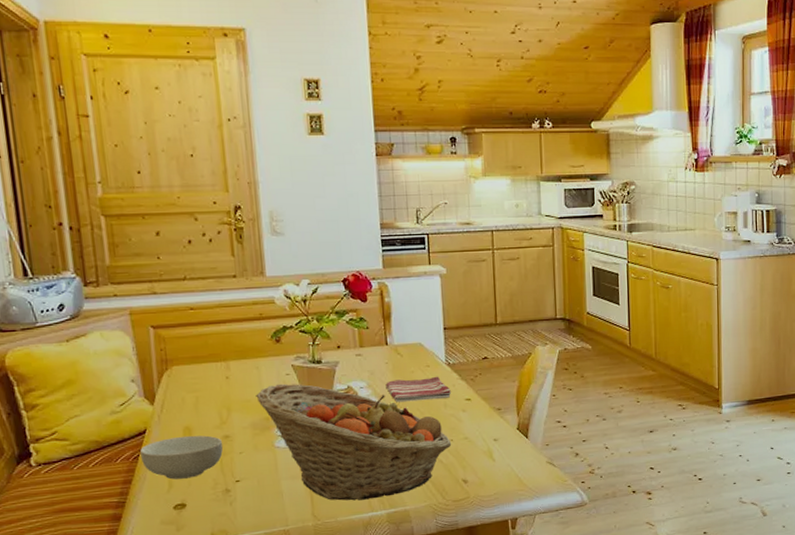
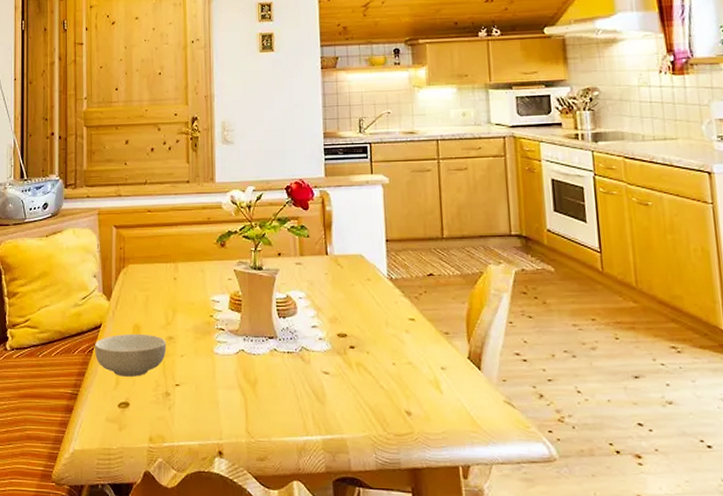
fruit basket: present [256,383,452,501] -> none [199,288,394,421]
dish towel: present [385,376,451,403] -> none [324,291,393,317]

